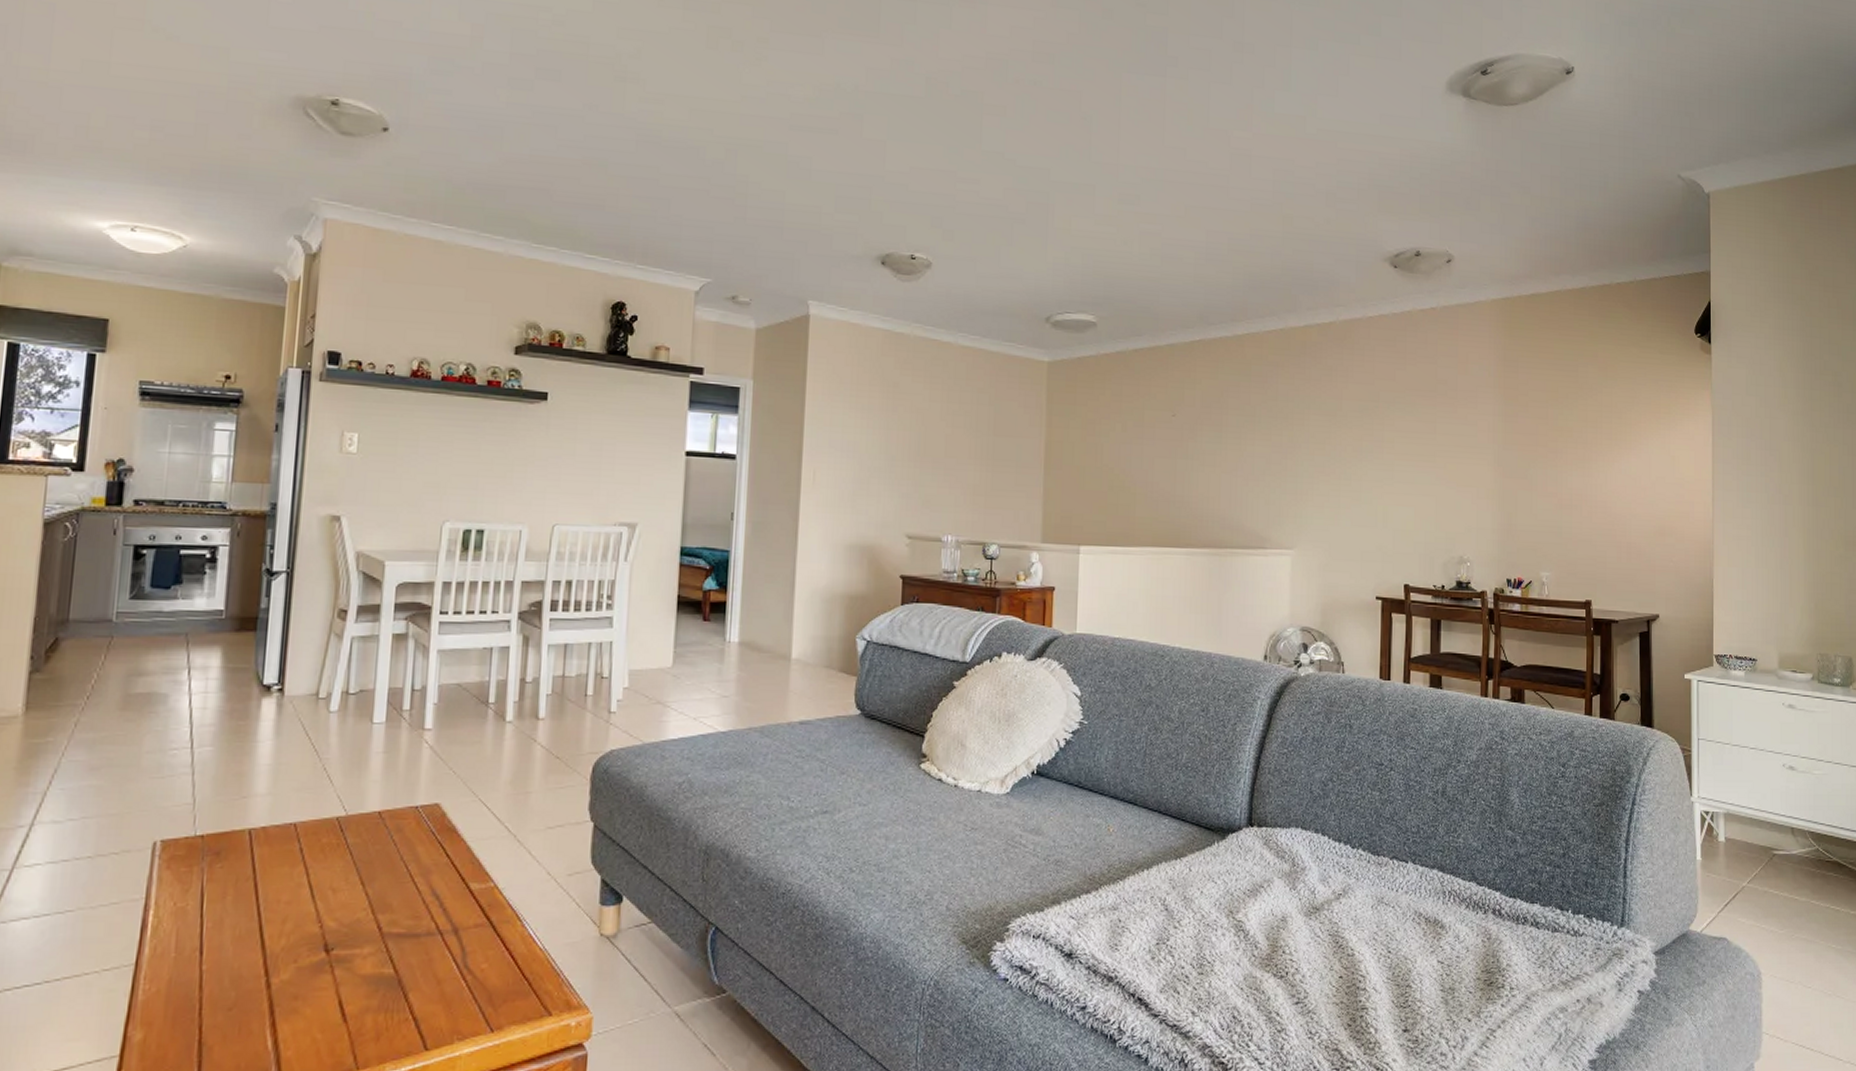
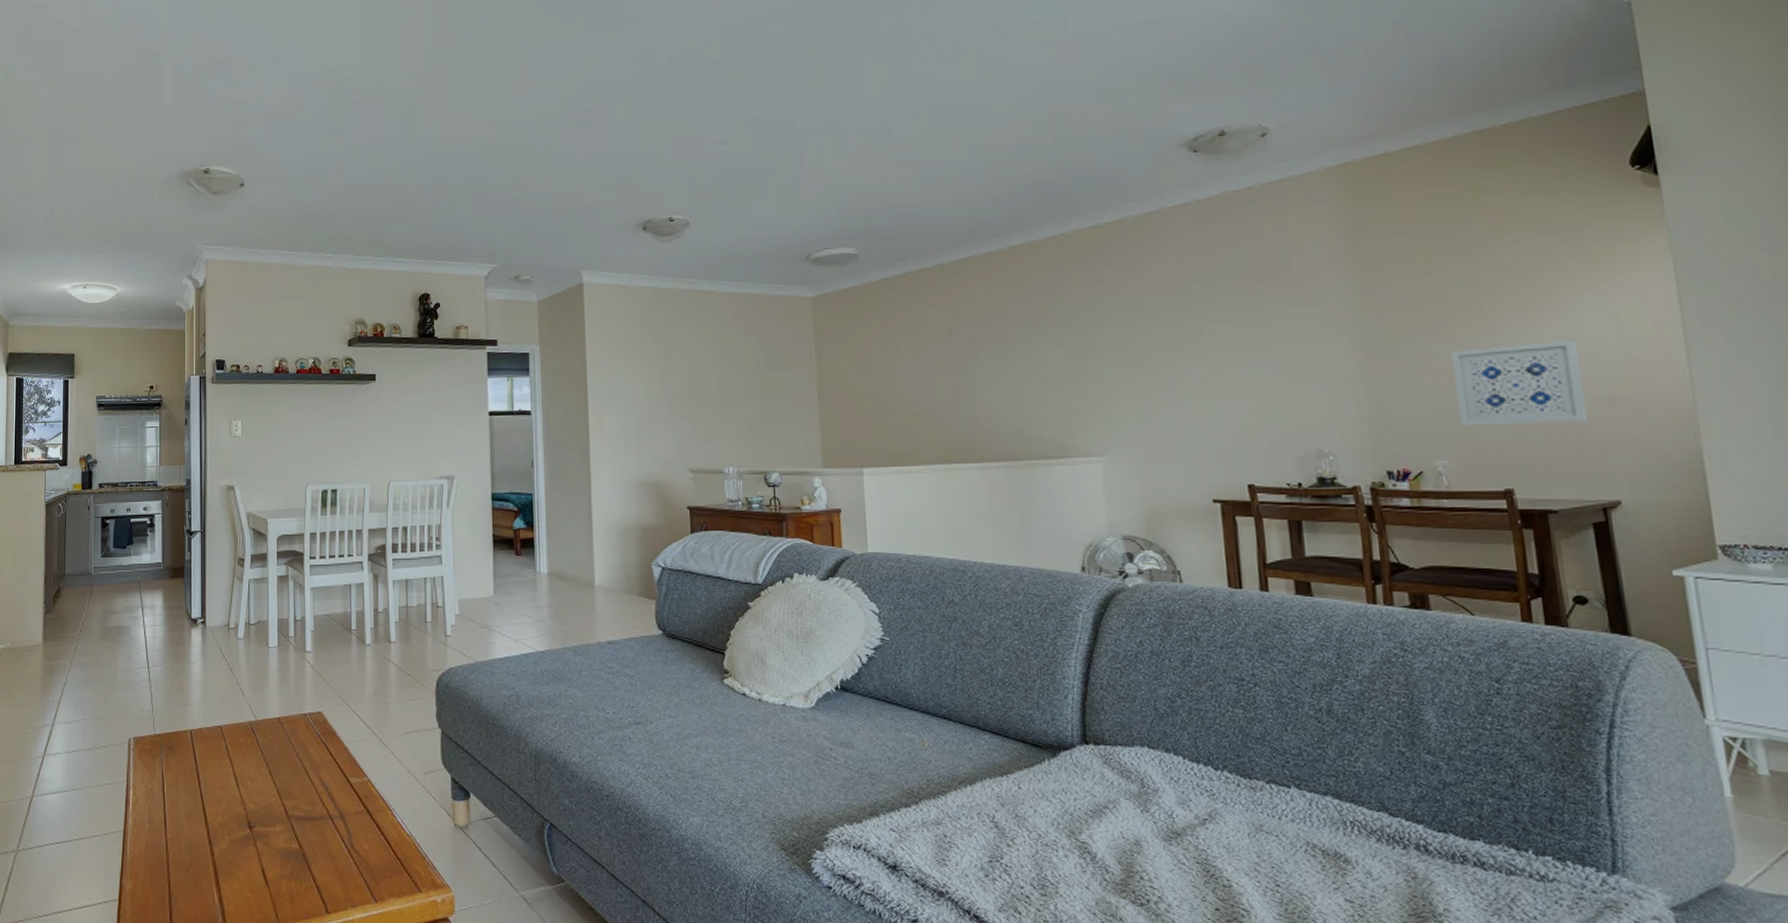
wall art: none [1561,475,1646,547] -> present [1450,339,1589,426]

